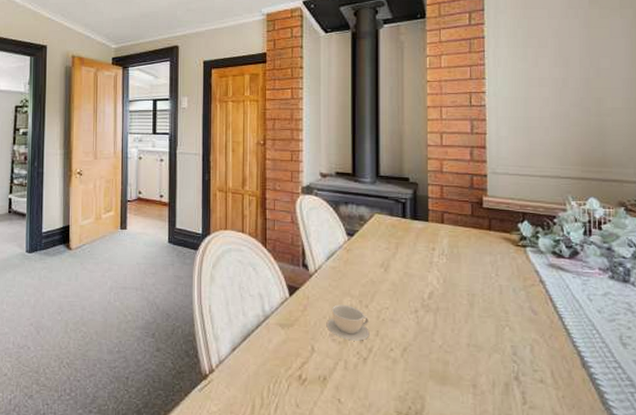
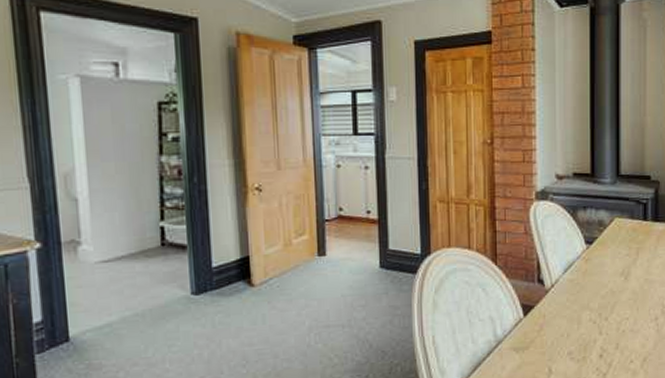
teacup: present [326,304,370,341] -> none [564,319,609,357]

